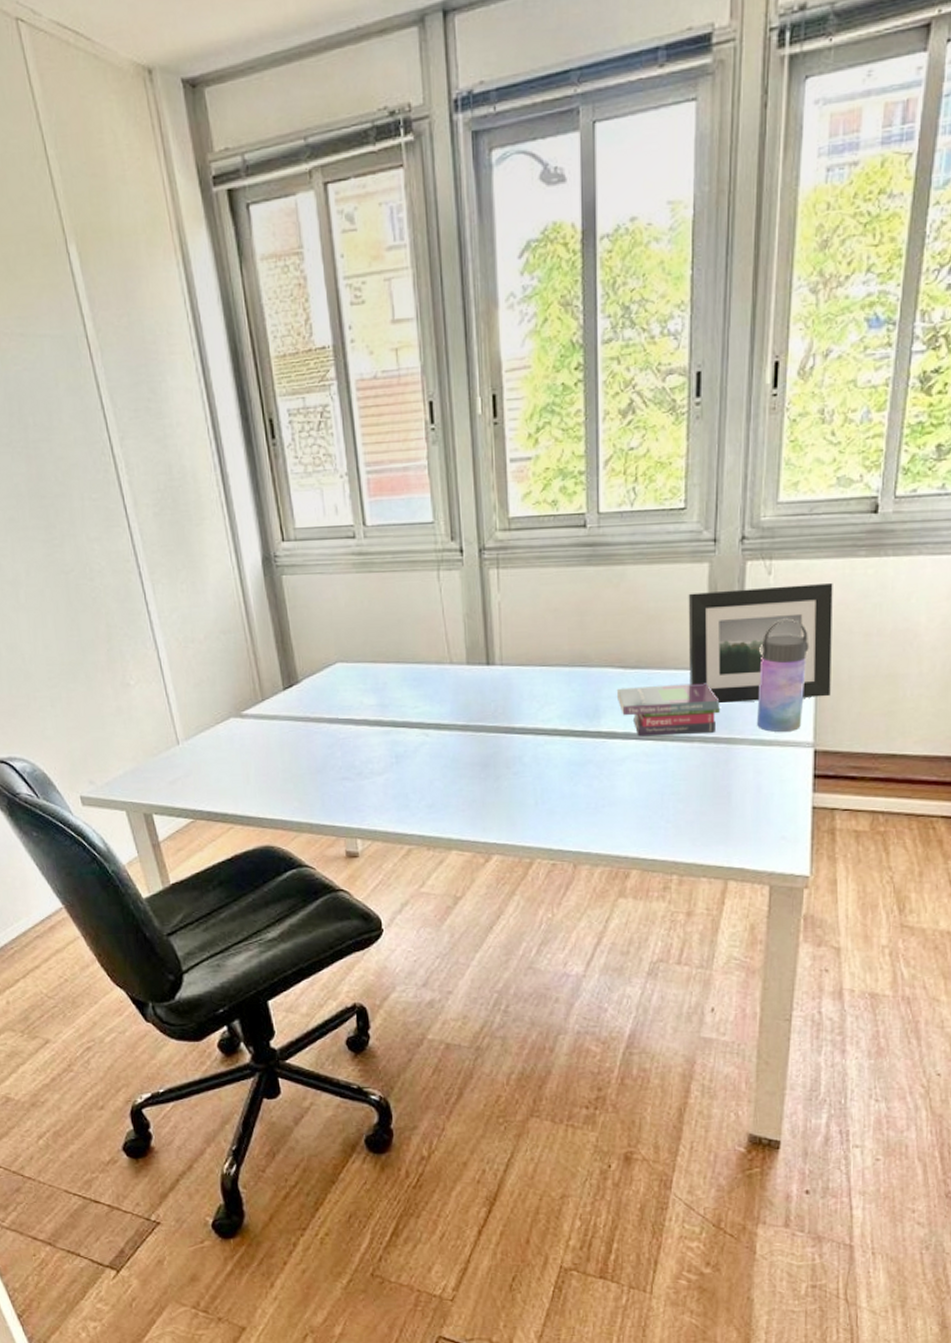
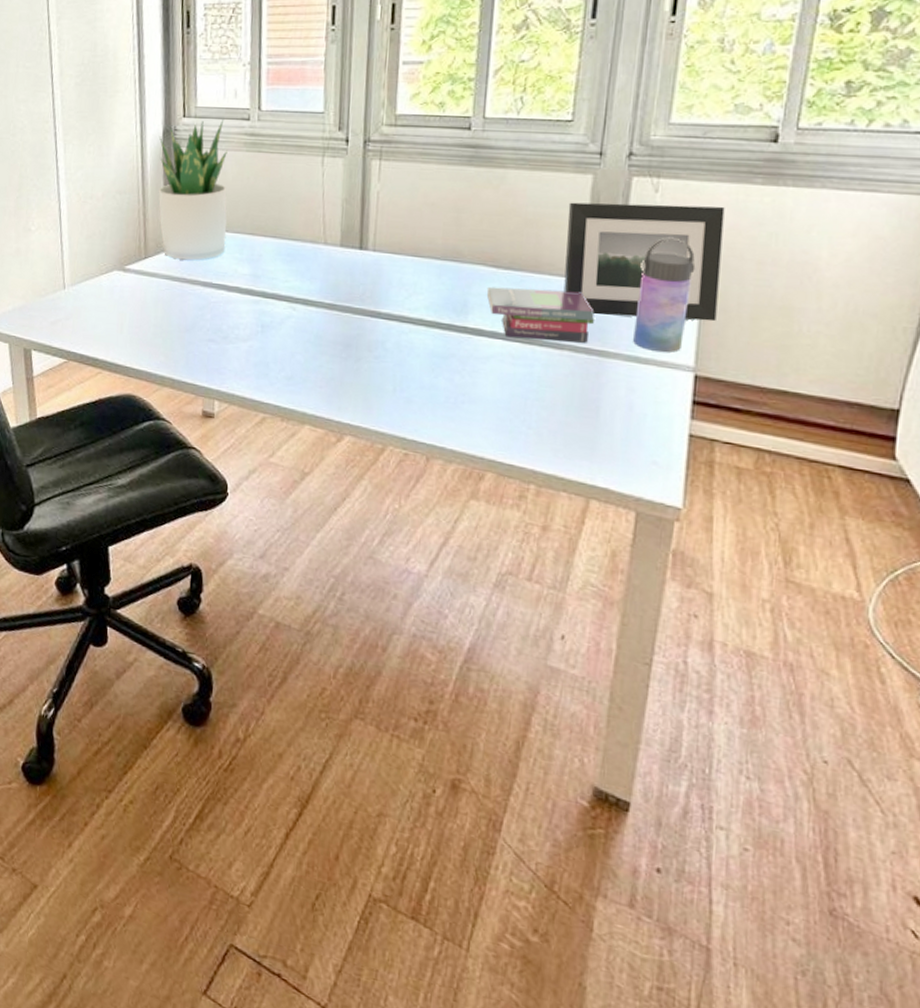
planter: none [257,540,348,698] -> present [158,119,228,261]

